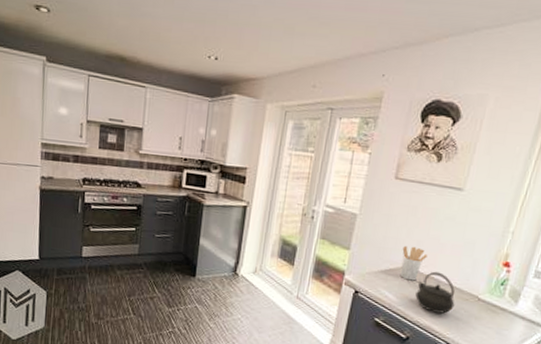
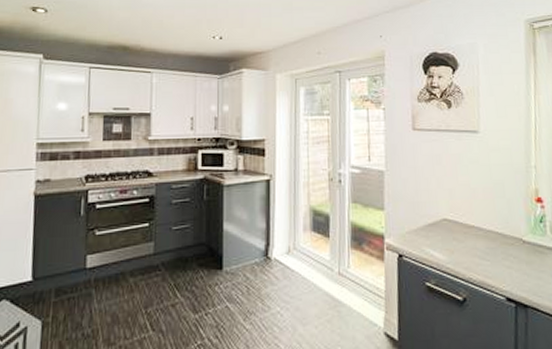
utensil holder: present [400,245,428,281] -> none [436,196,462,233]
kettle: present [415,271,455,314] -> none [460,219,503,265]

